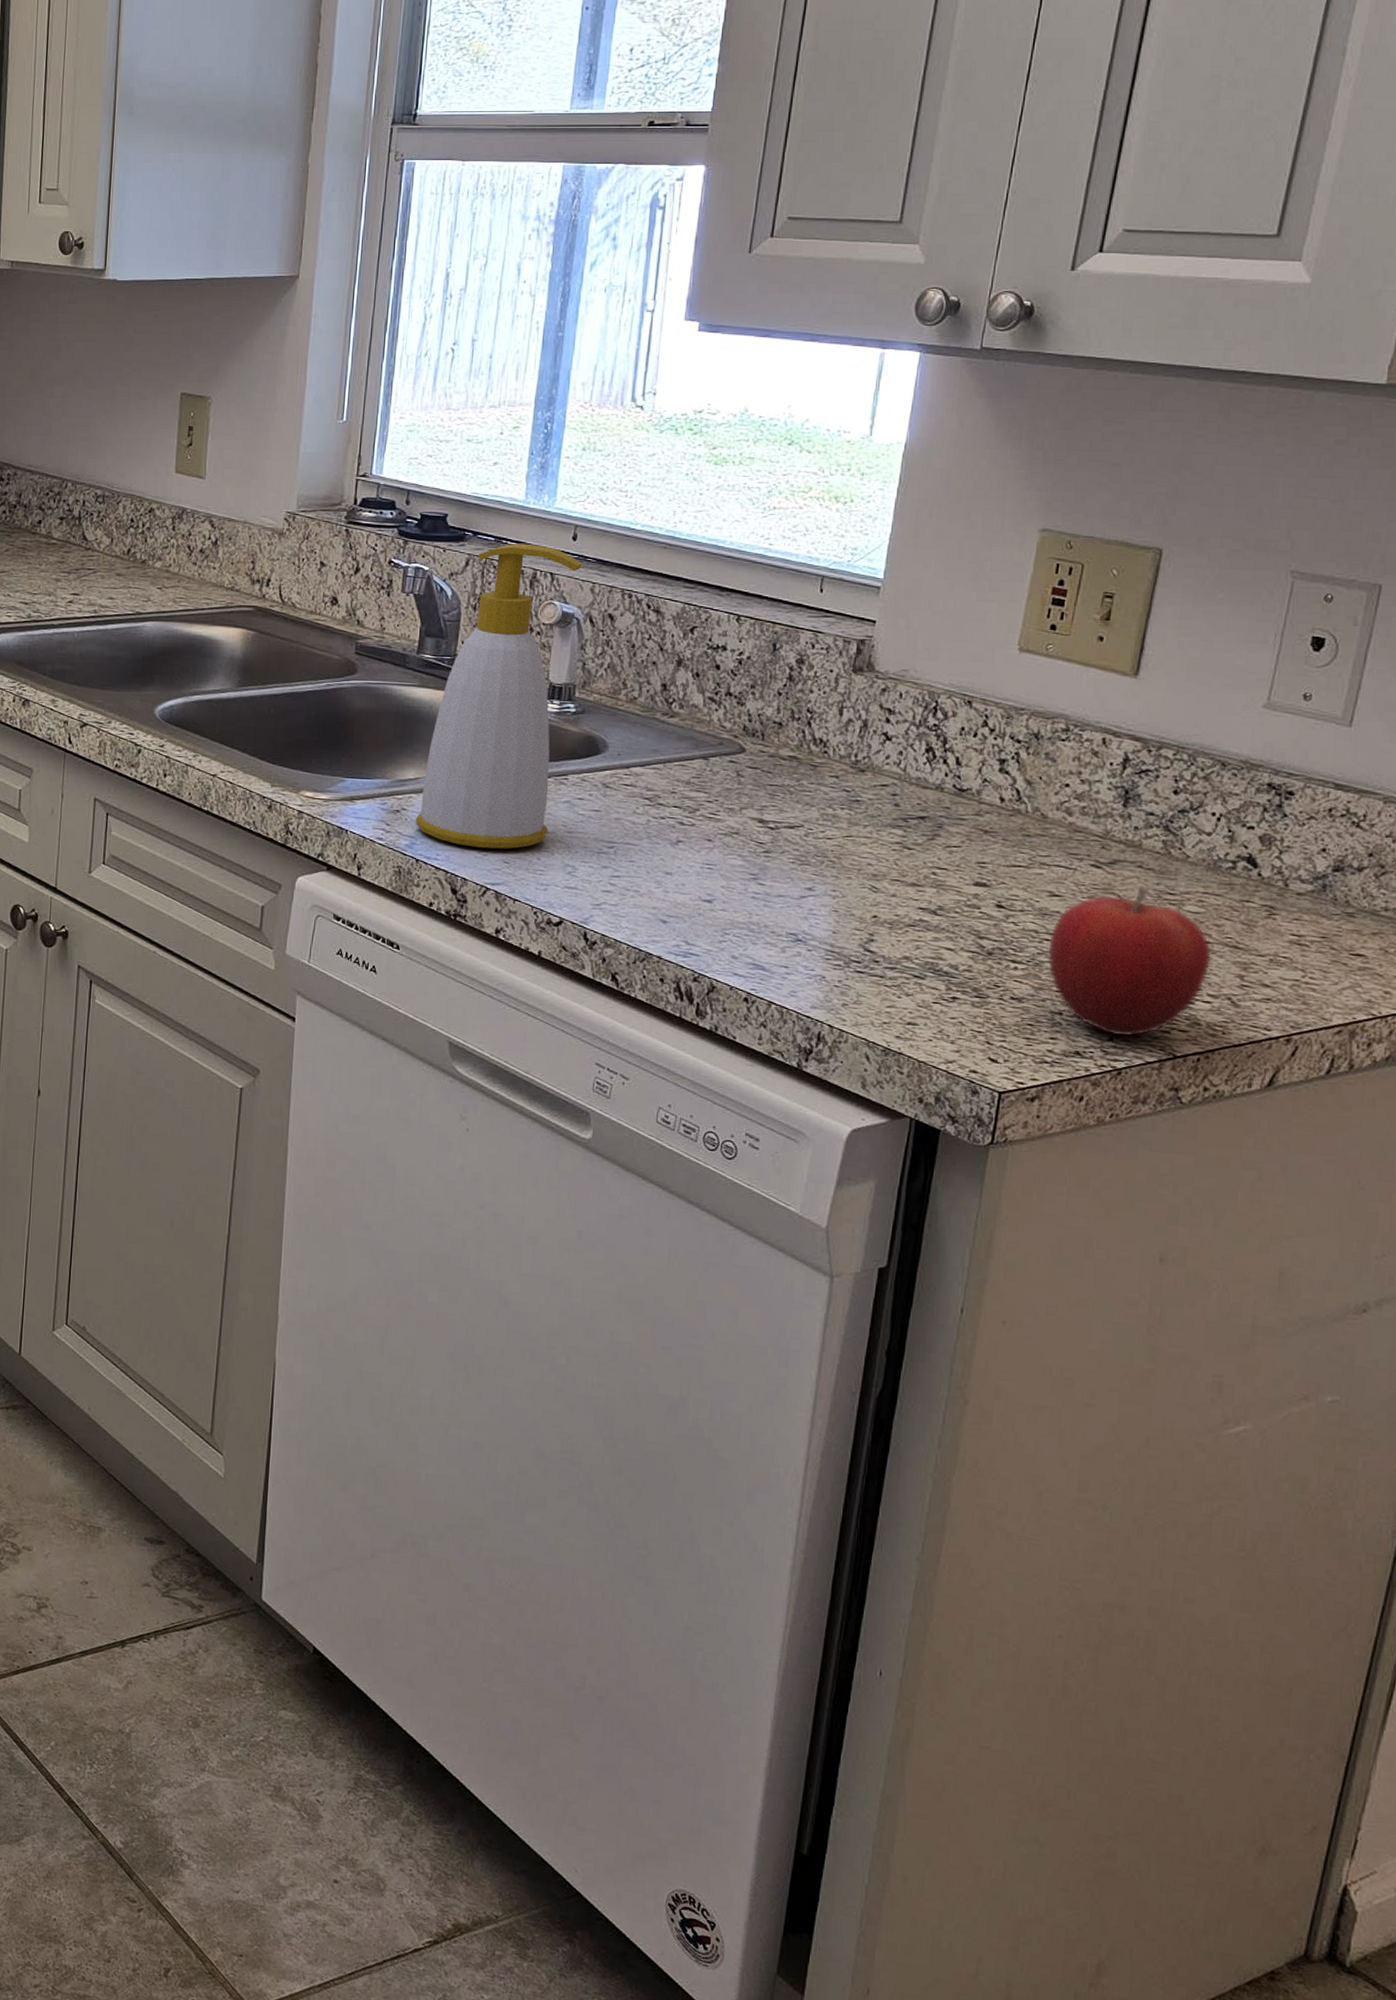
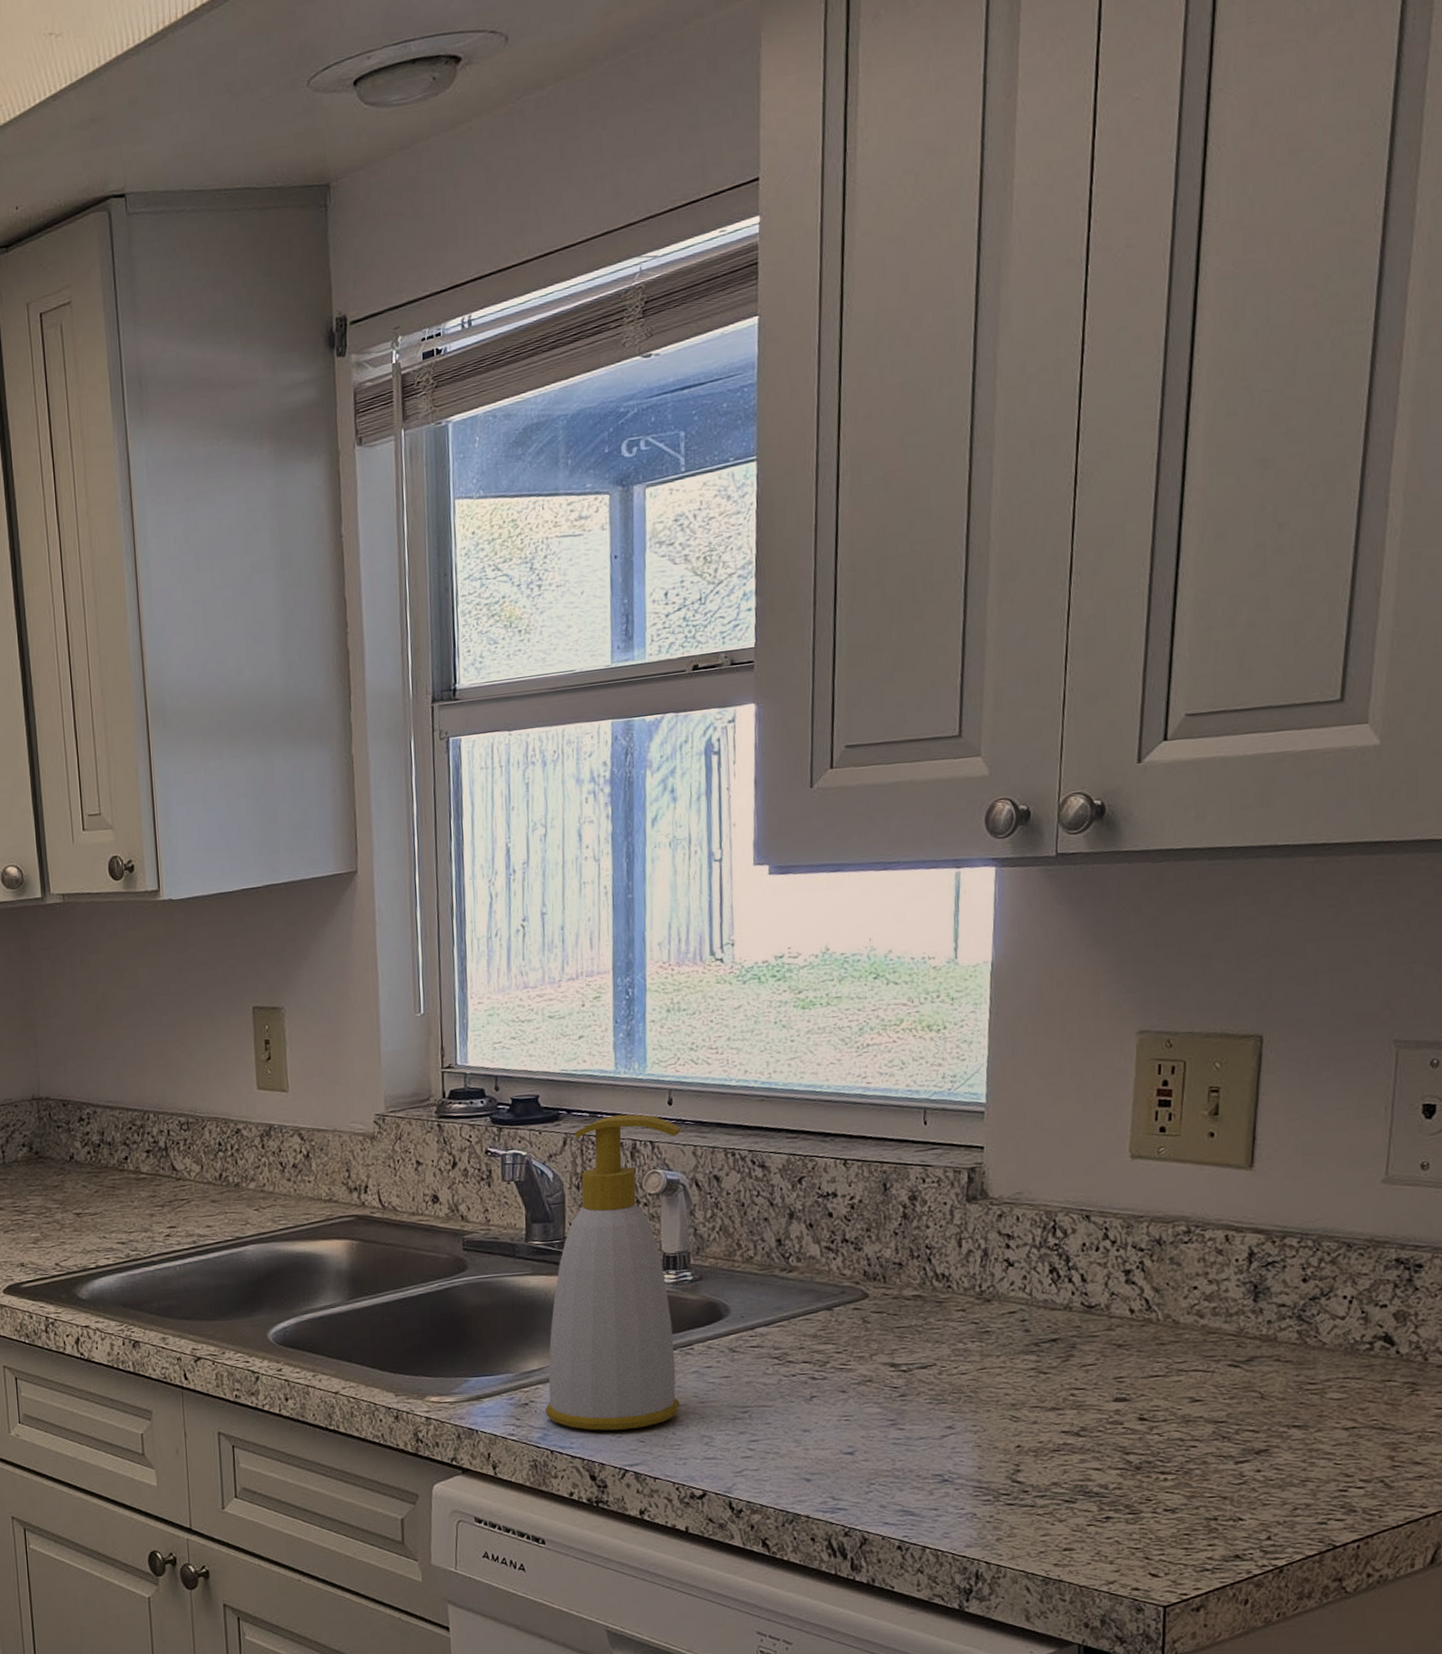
fruit: present [1046,885,1213,1038] -> none [1194,1379,1361,1535]

